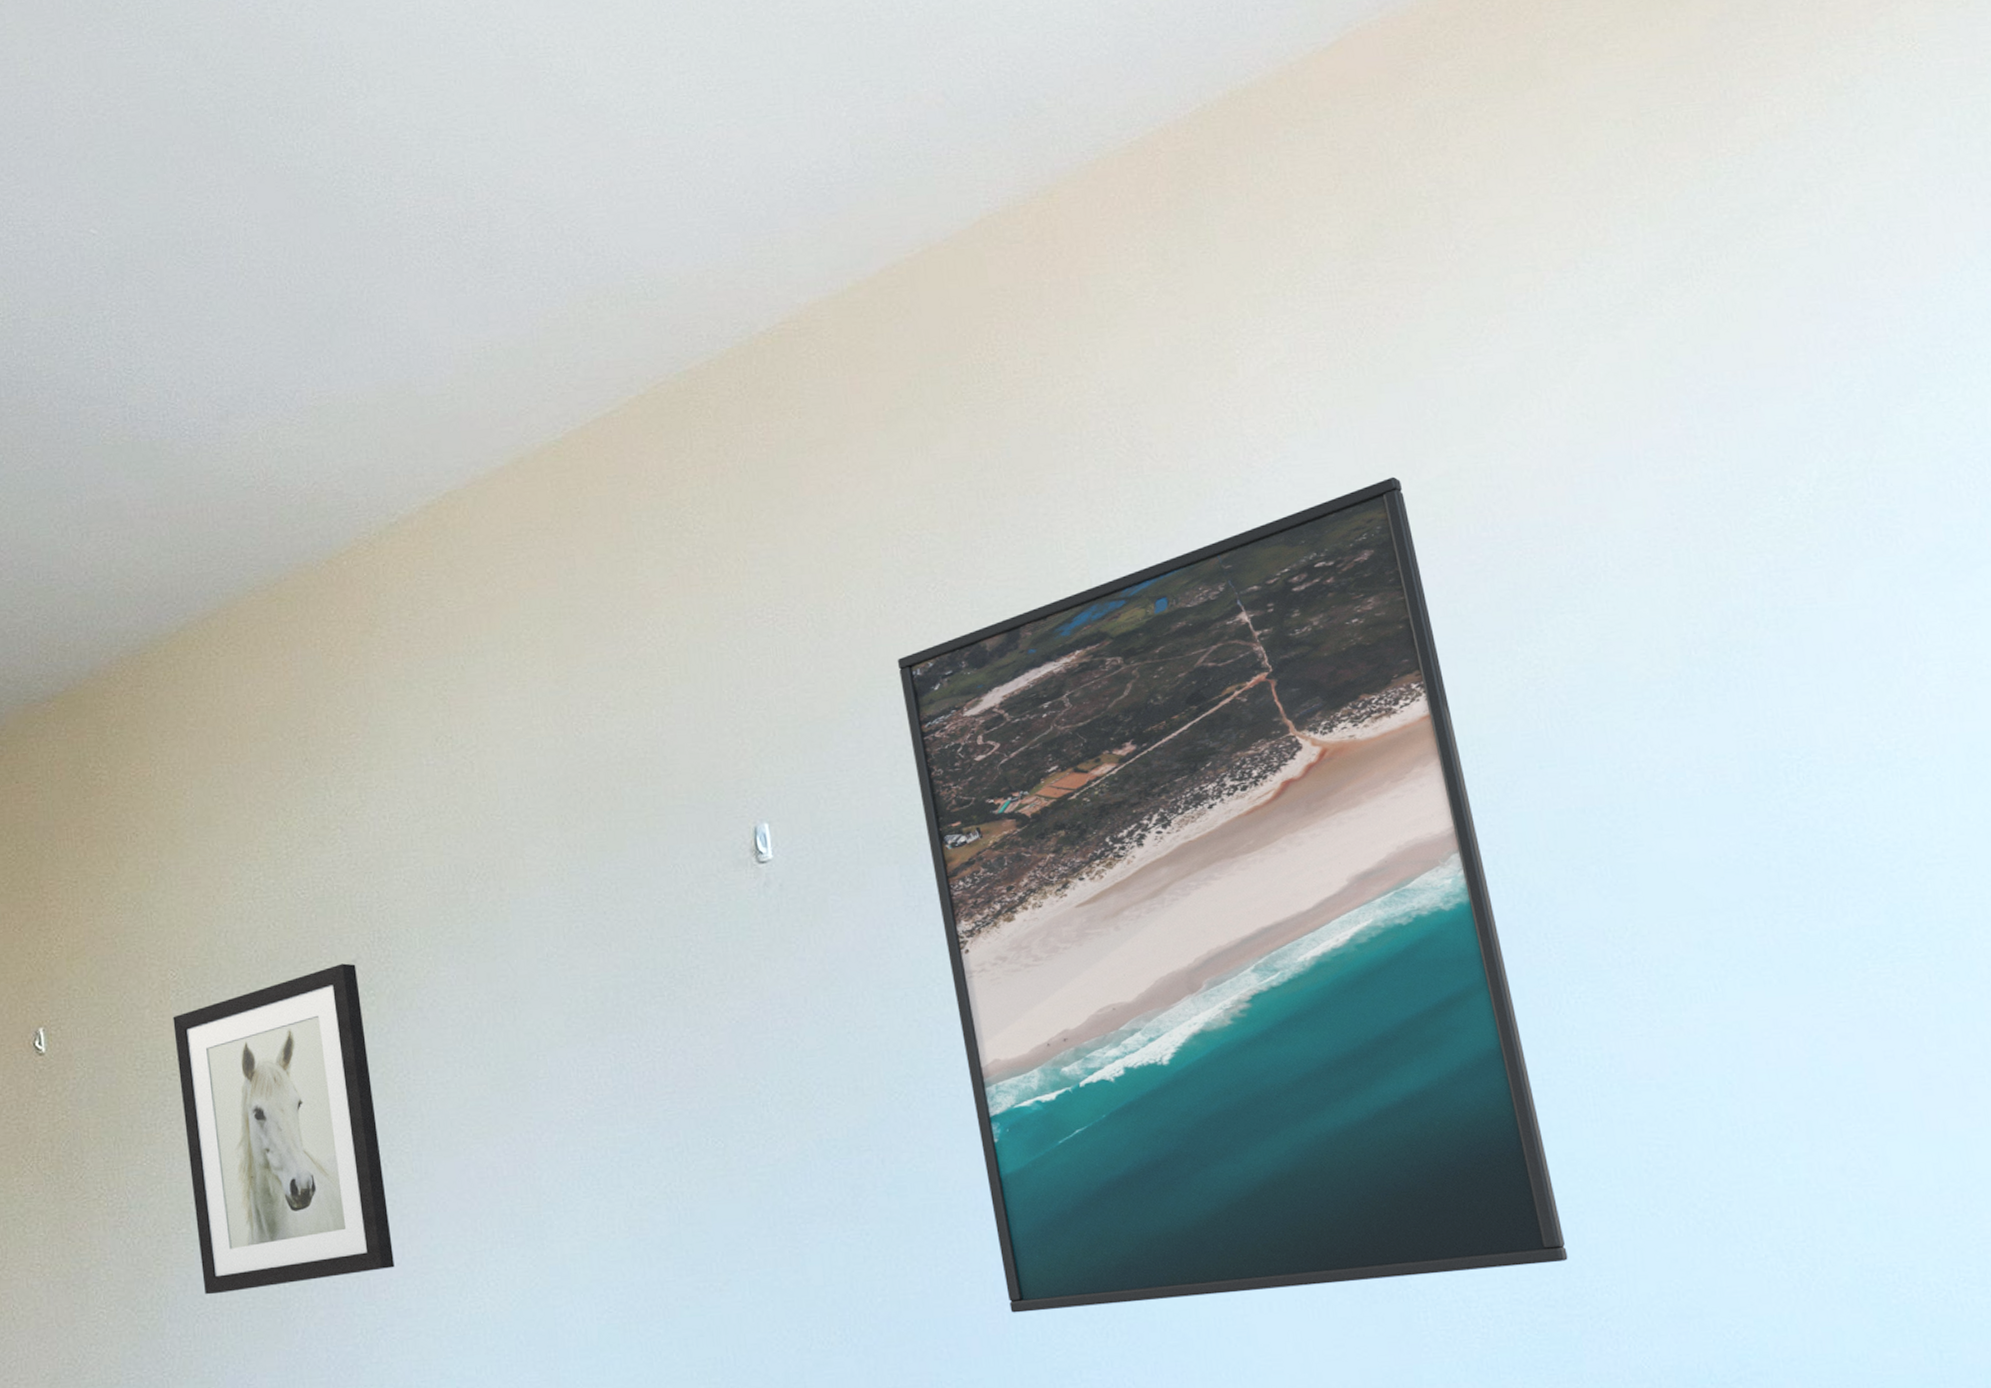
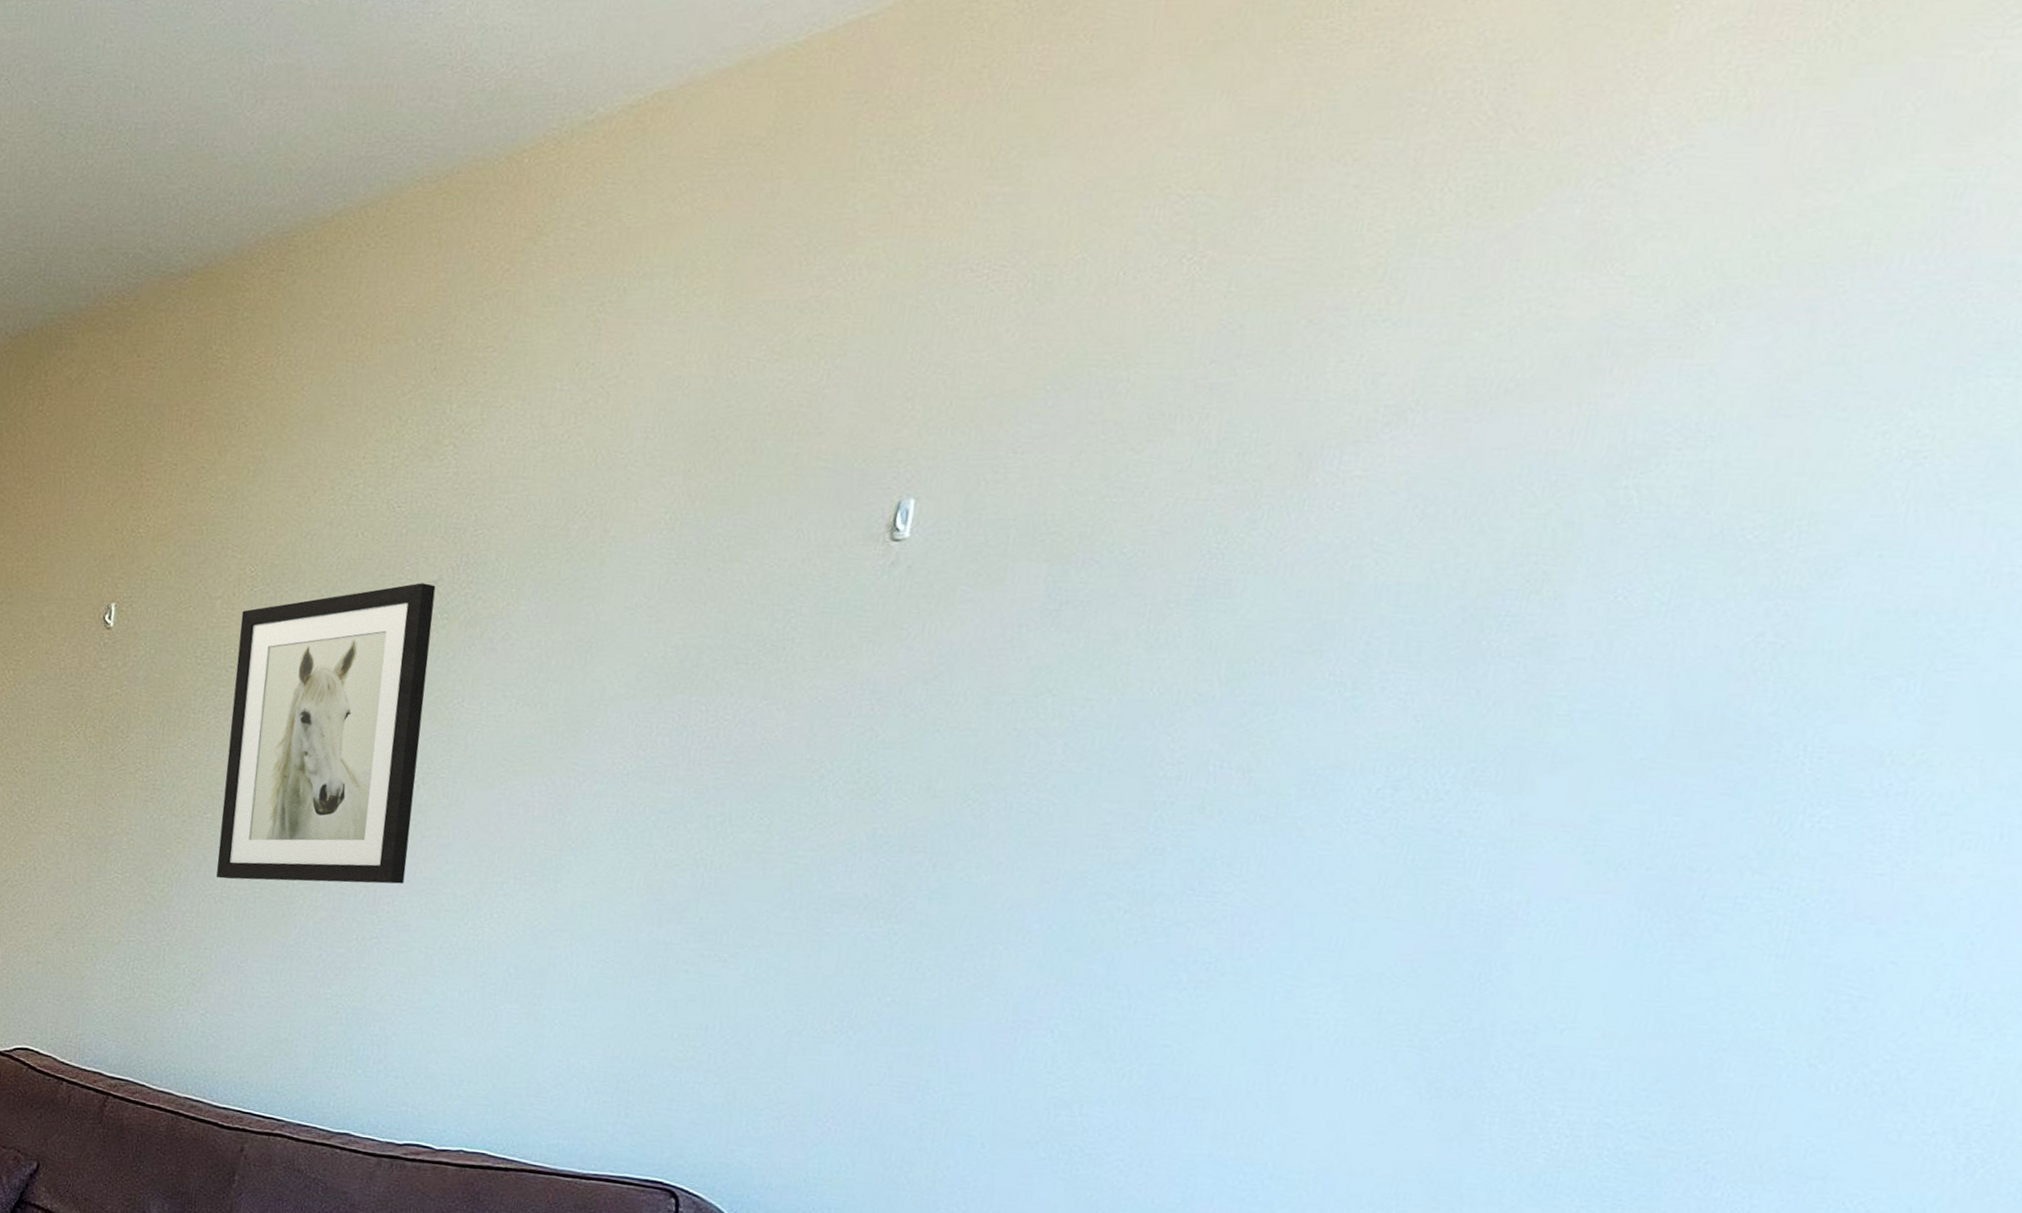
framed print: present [897,476,1568,1313] -> none [1025,184,1835,1096]

